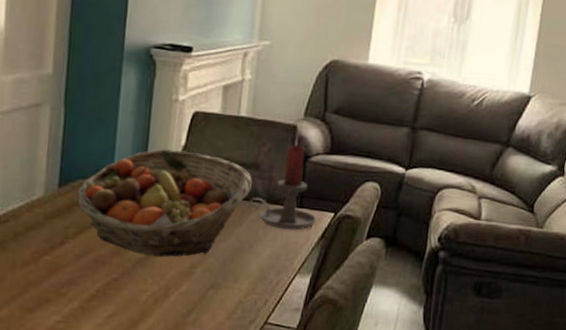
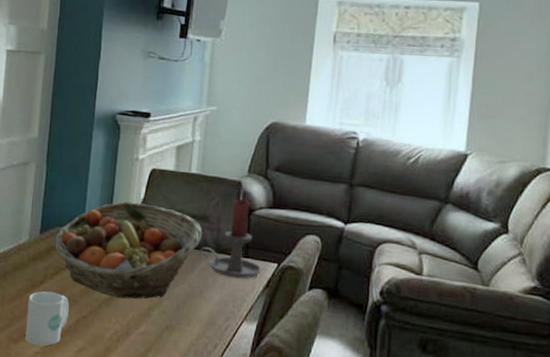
mug: none [43,253,97,315] -> present [25,291,69,346]

